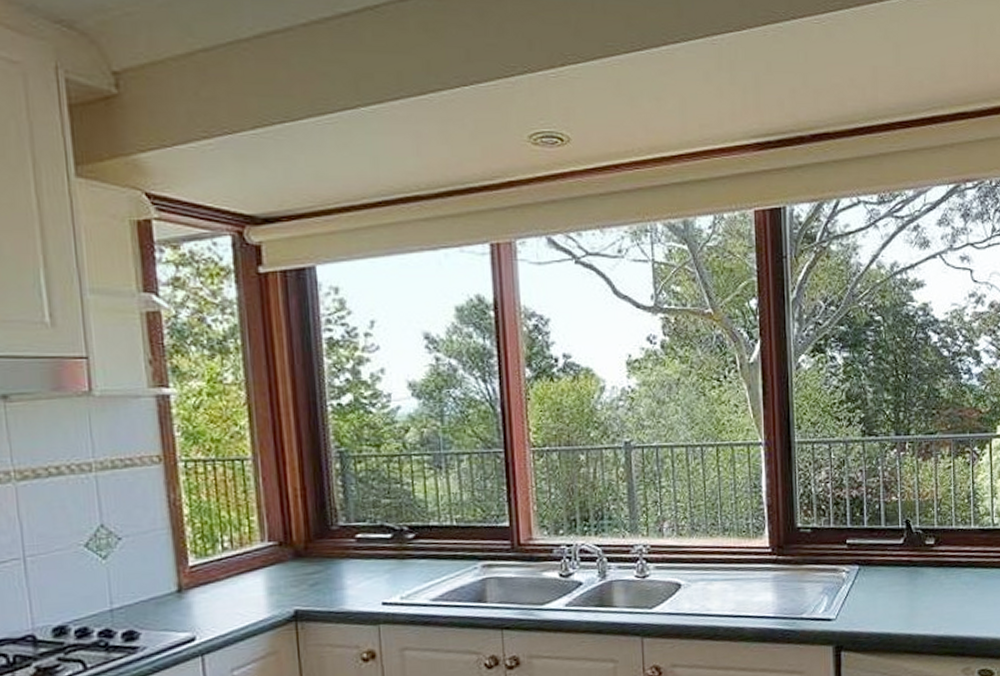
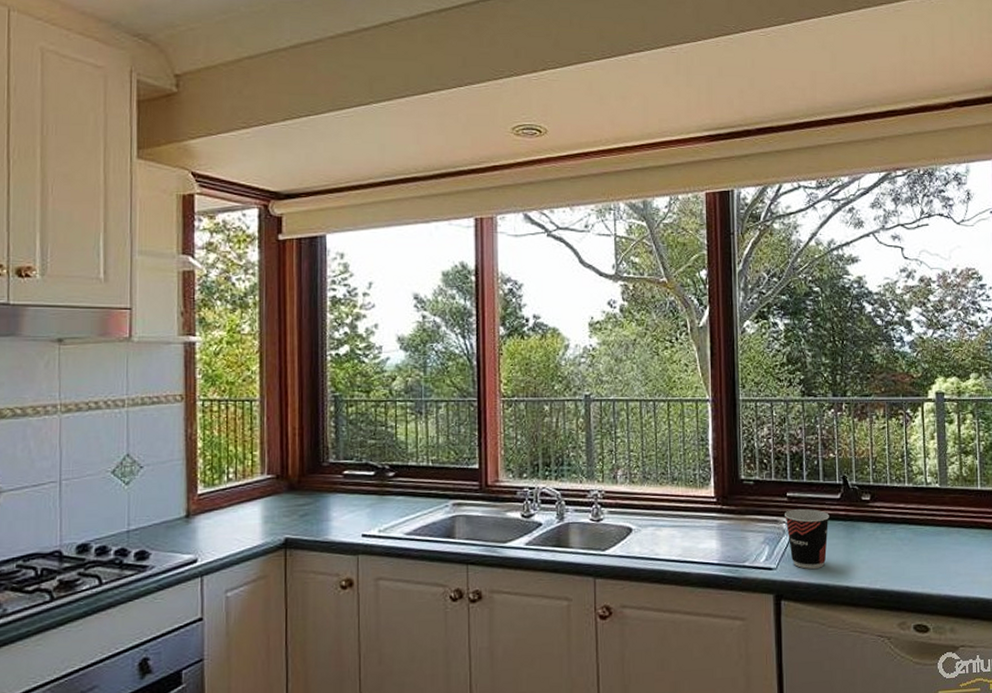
cup: none [844,556,892,618] -> present [785,509,829,569]

